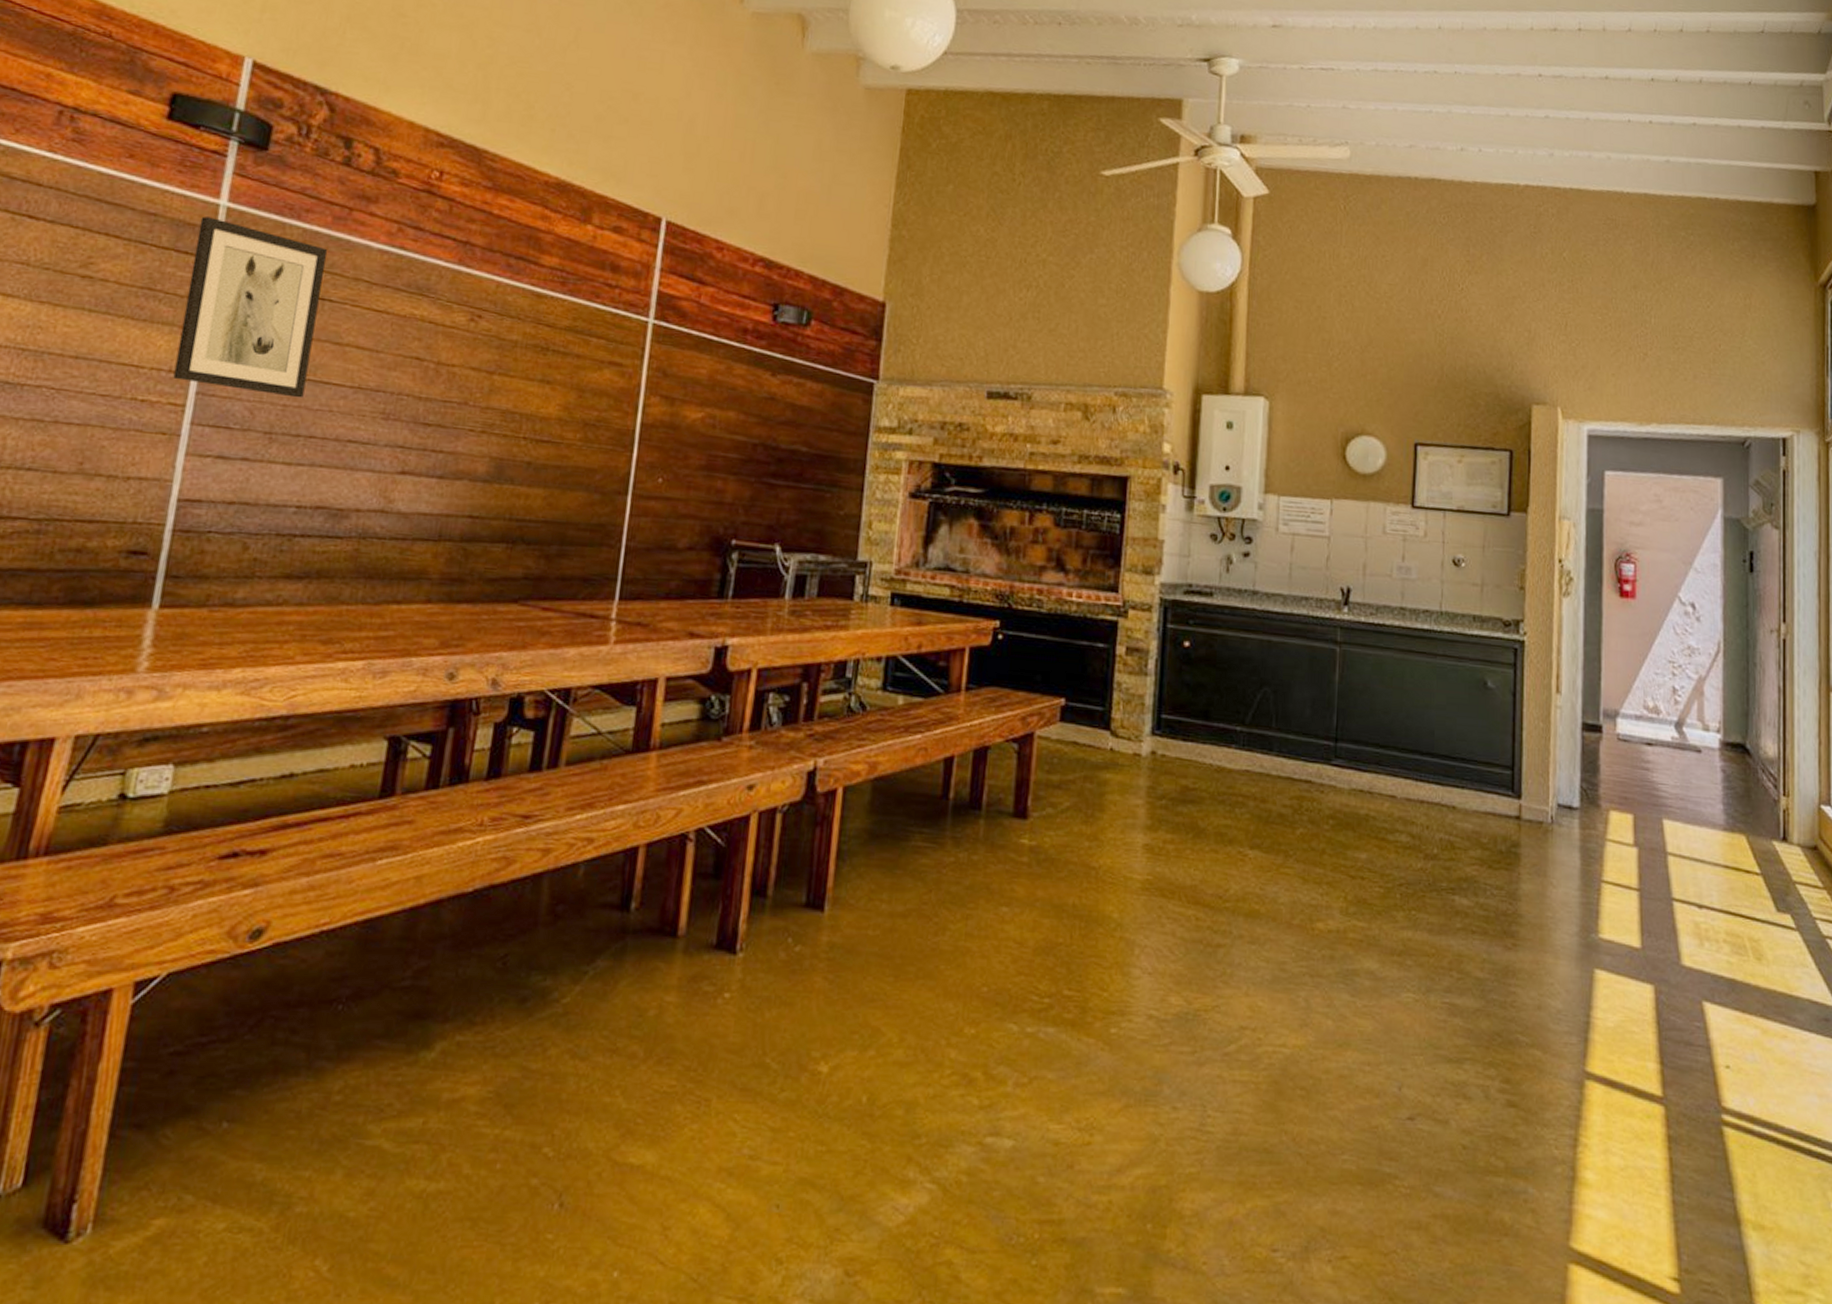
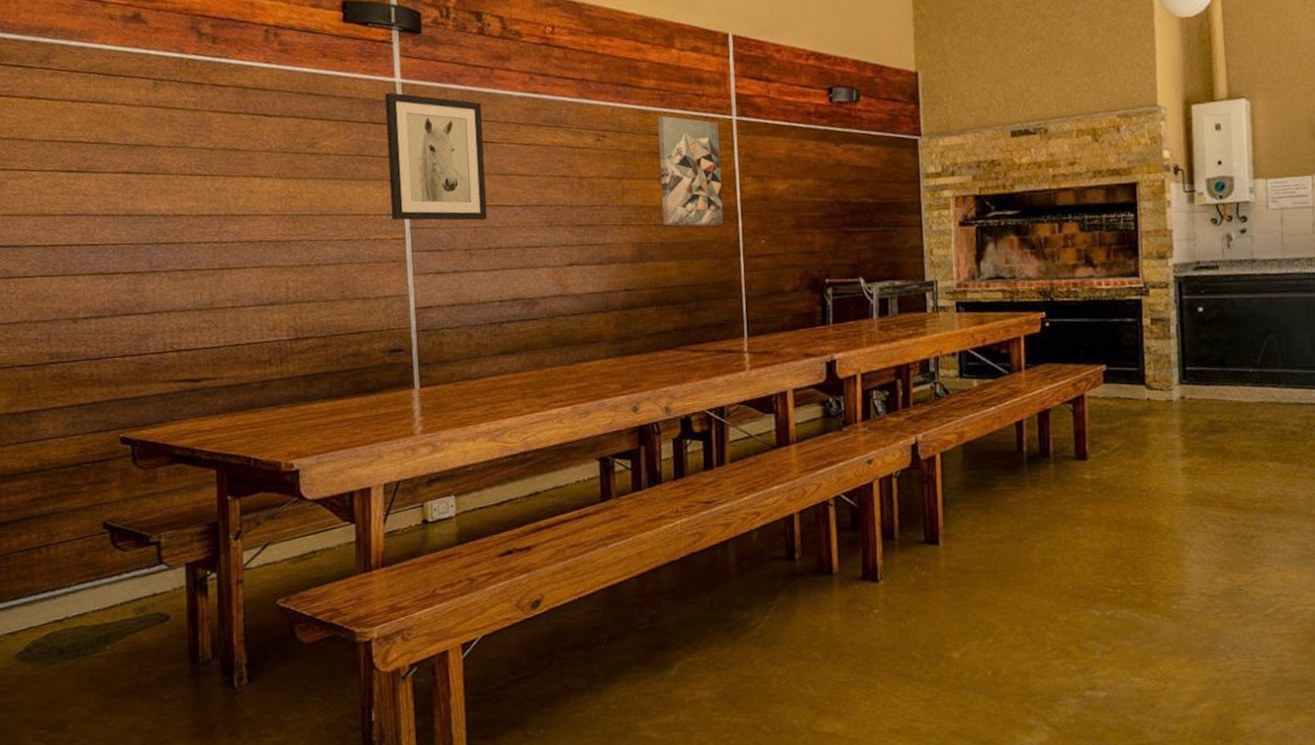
wall art: none [536,304,629,452] -> present [658,116,723,226]

